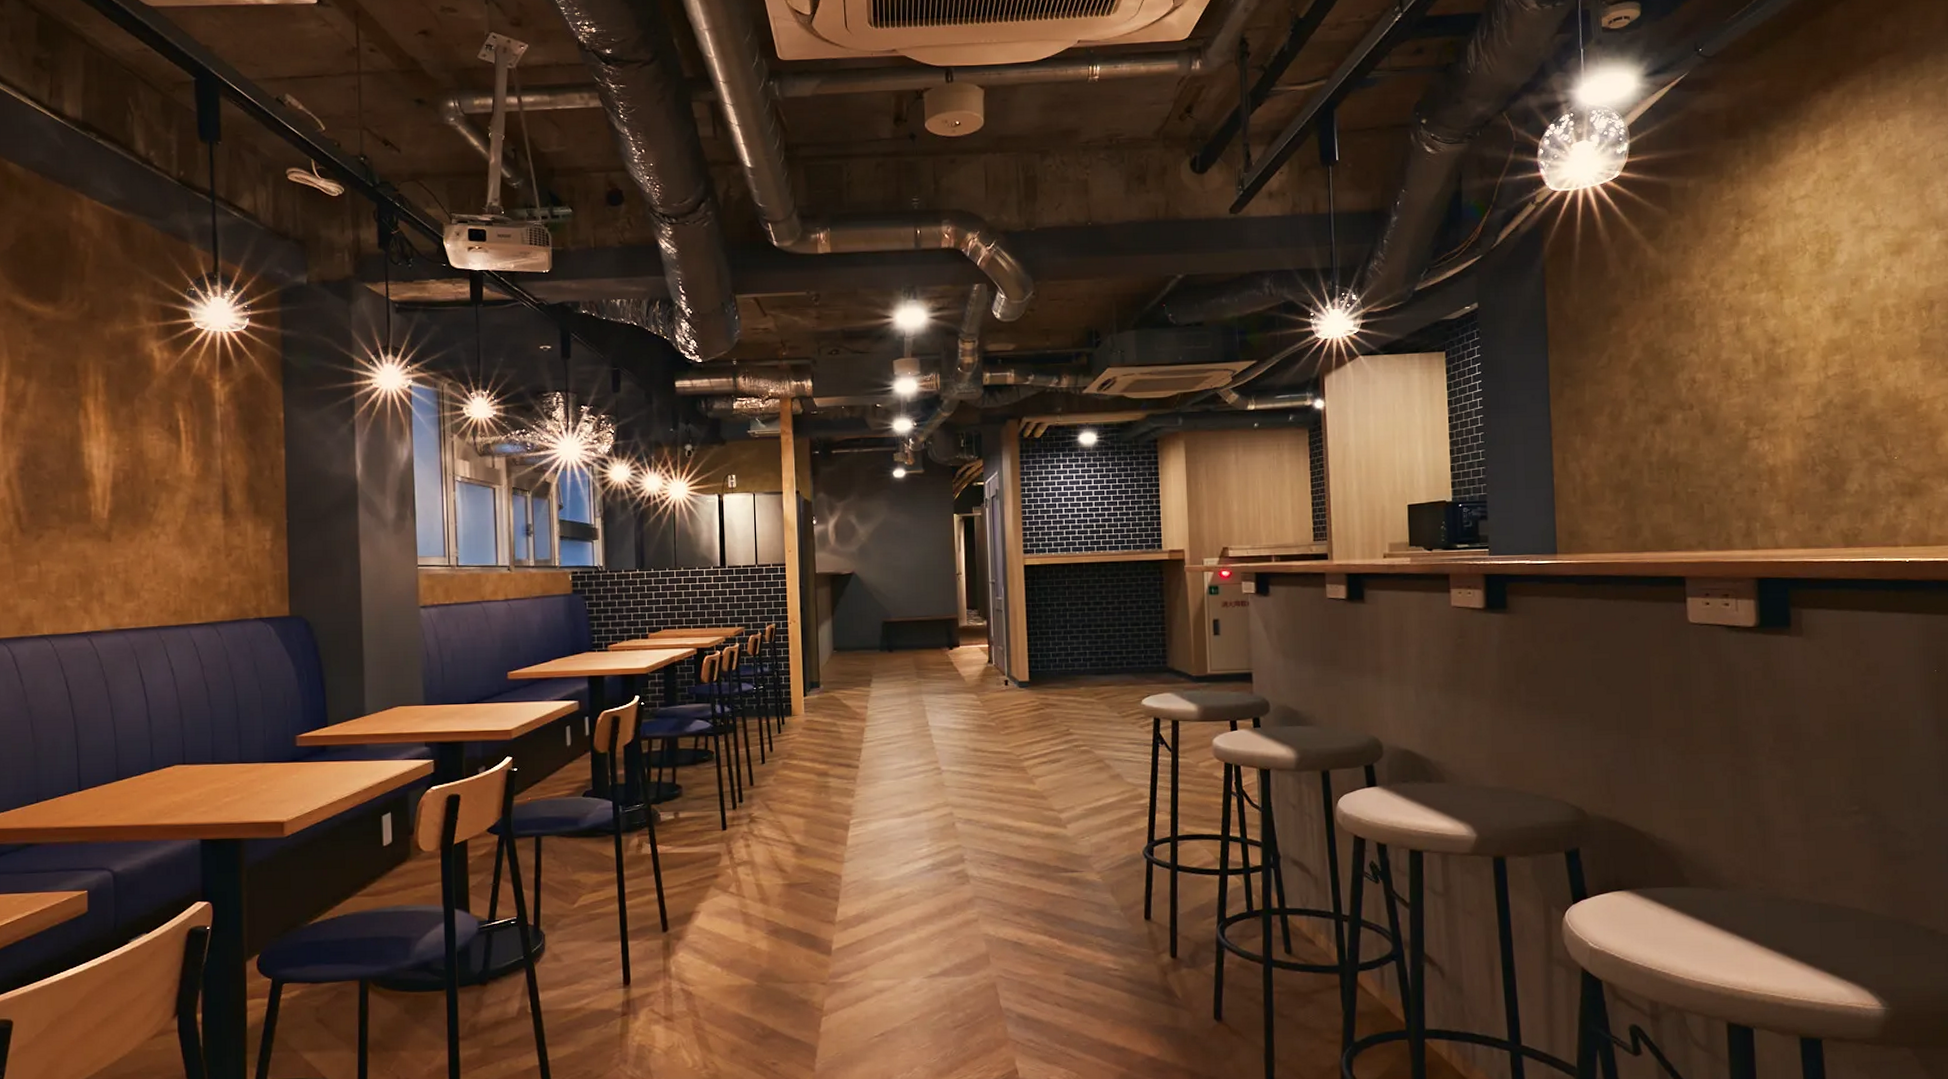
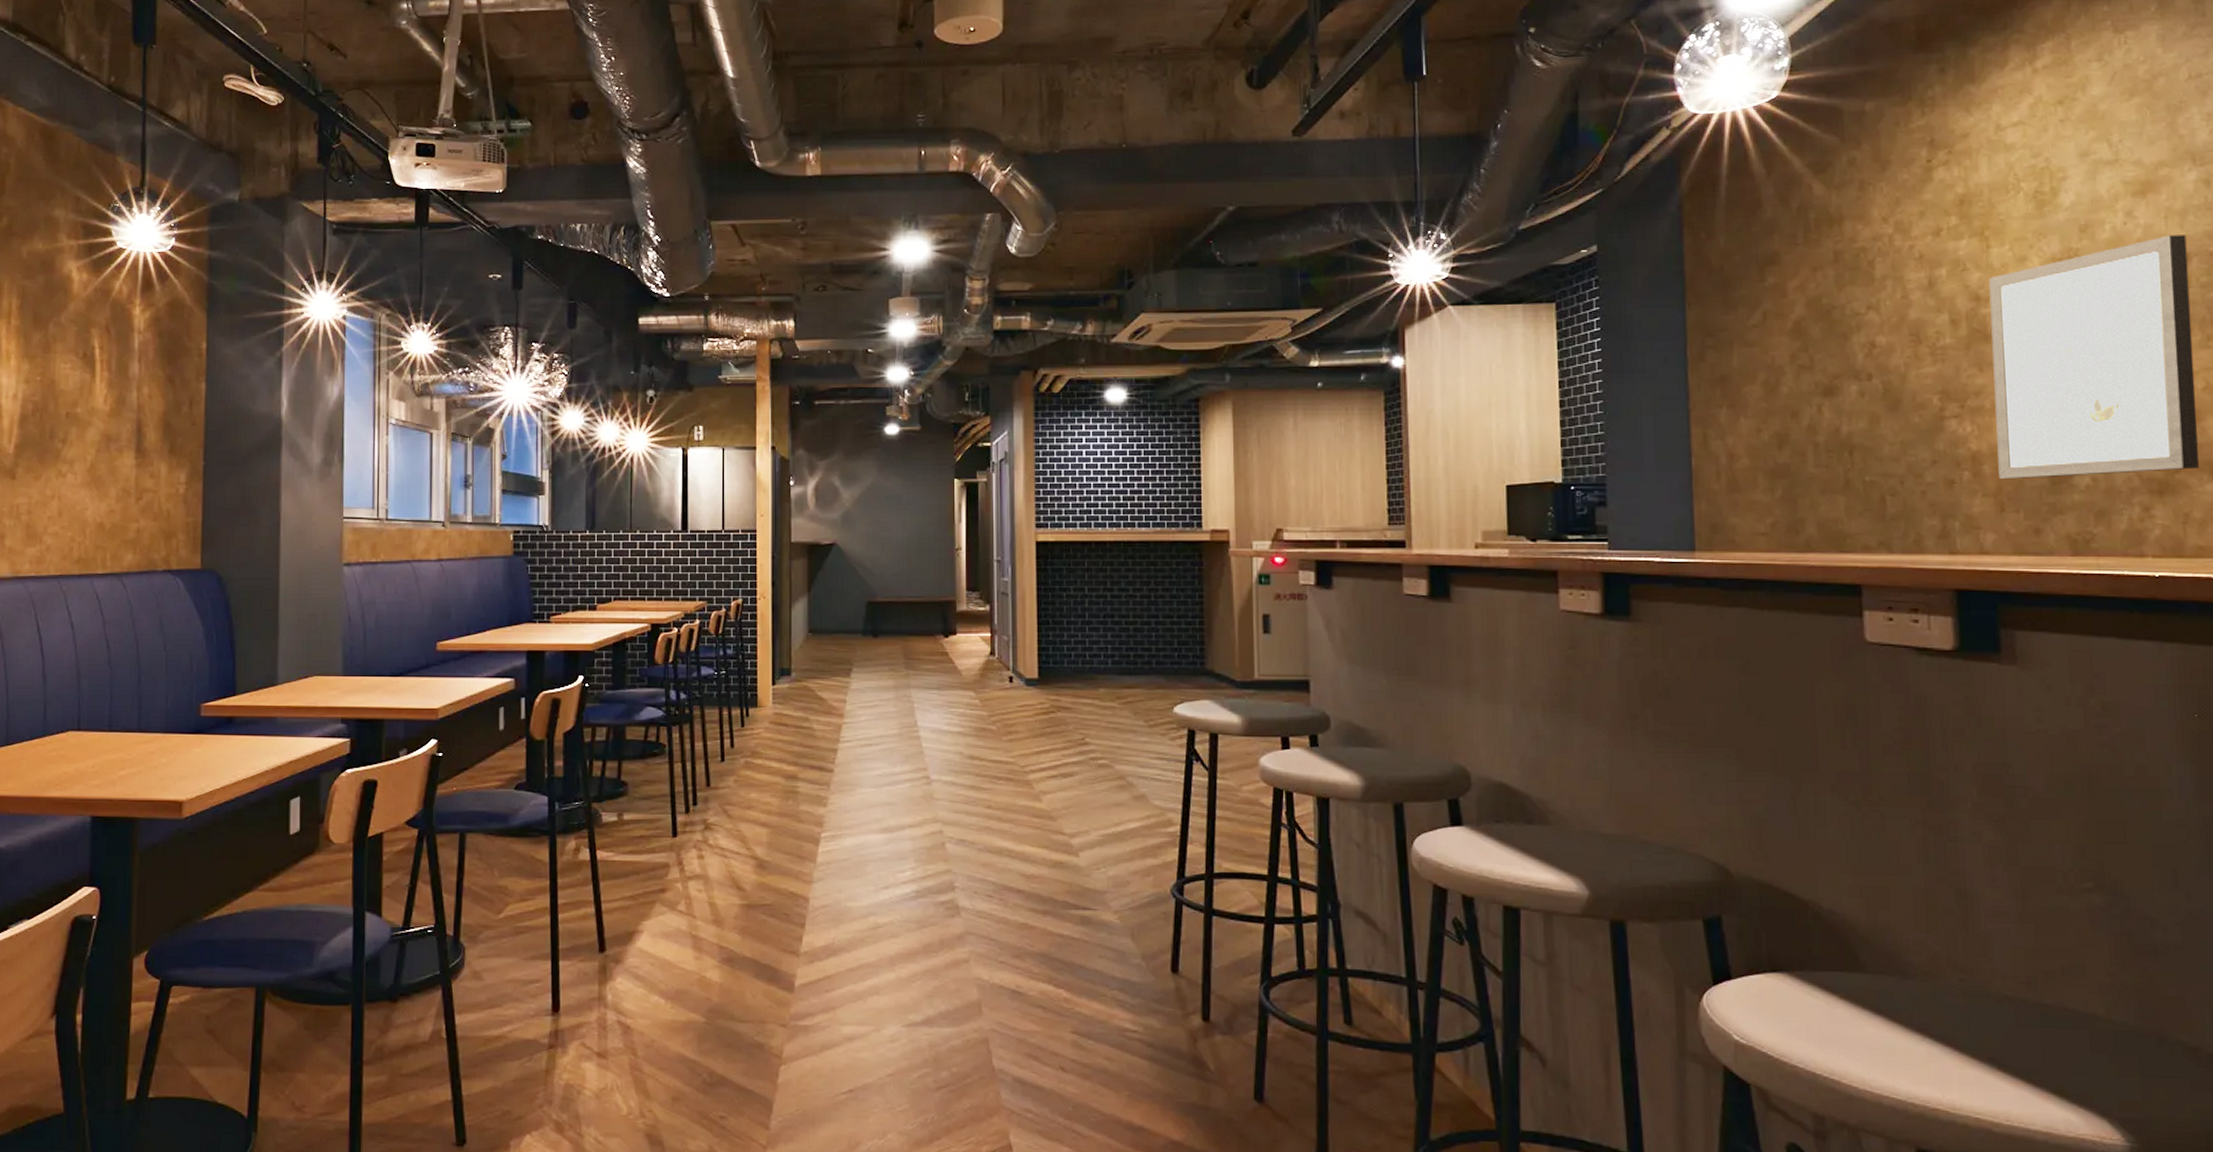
wall art: none [1782,286,1939,487] -> present [1989,235,2199,478]

